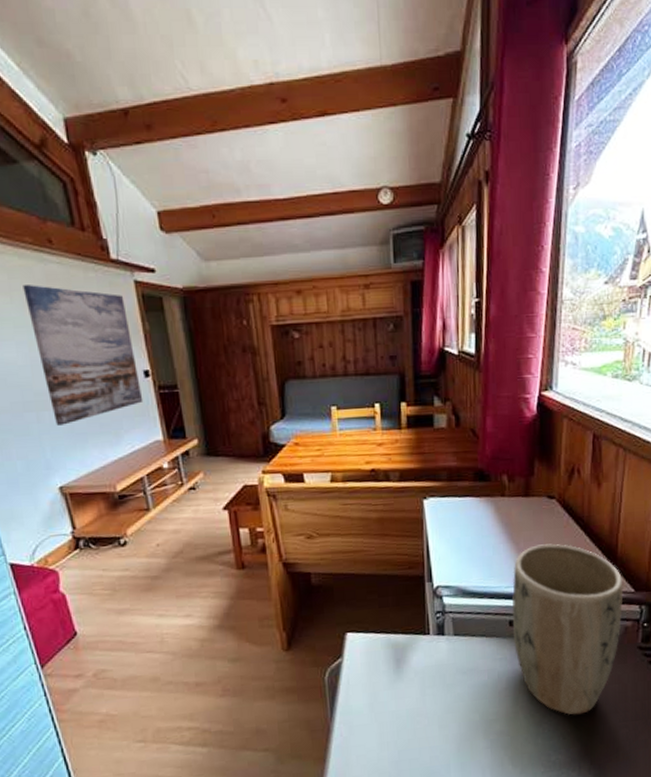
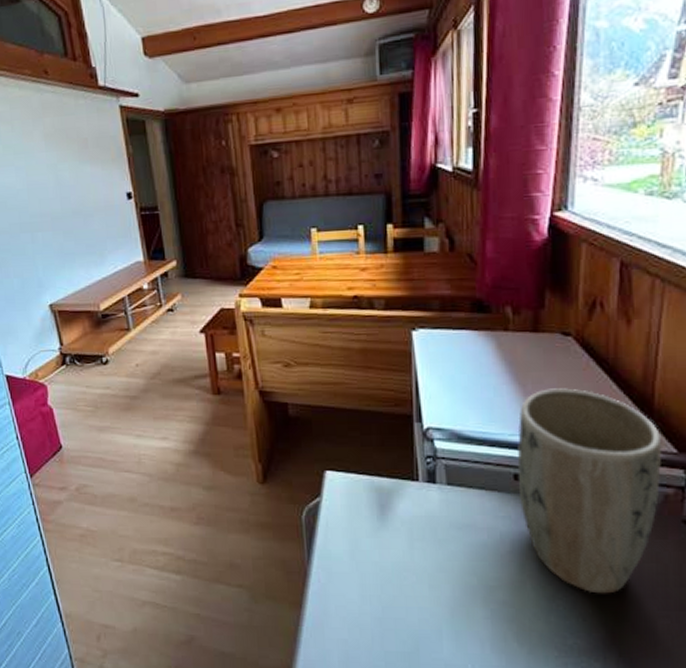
wall art: present [23,285,144,426] -> none [22,113,126,246]

